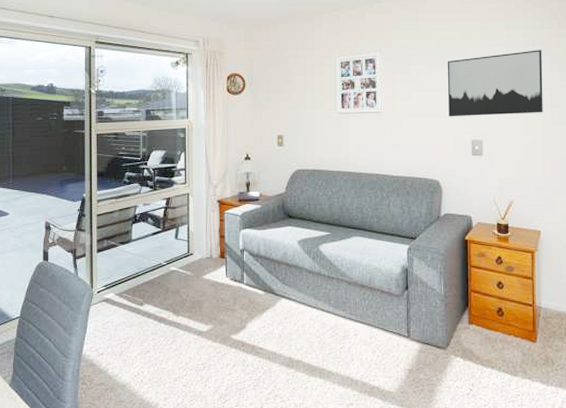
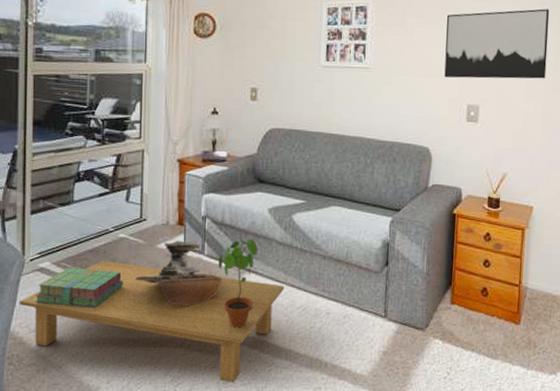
coffee table: none [89,291,315,399] -> present [19,261,284,383]
stack of books: none [102,298,175,333] -> present [35,268,123,308]
decorative bowl: none [185,271,261,330] -> present [134,240,223,307]
potted plant: none [256,269,291,349] -> present [218,239,259,328]

